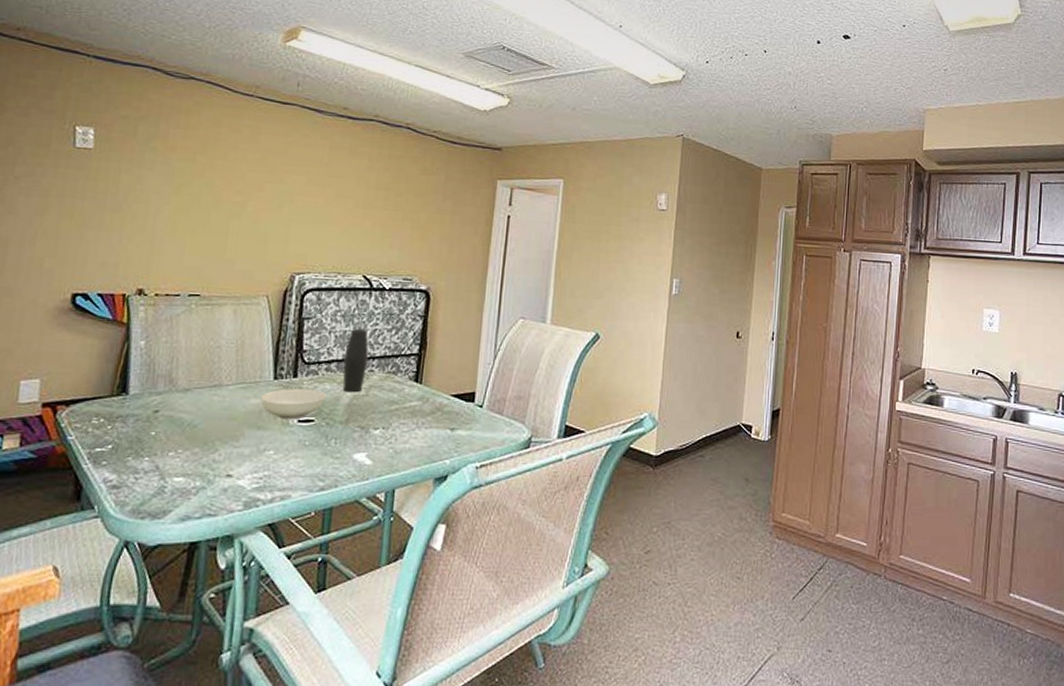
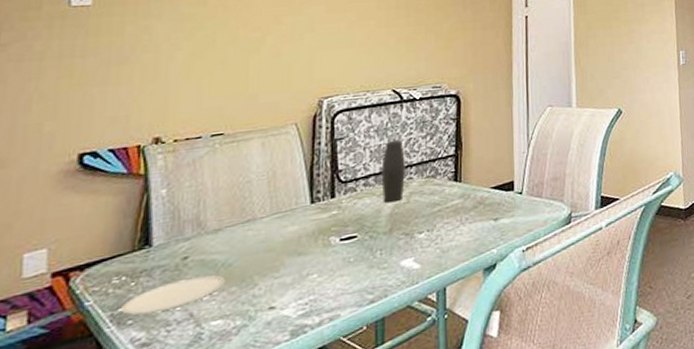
plate: none [97,431,189,459] -> present [120,275,225,316]
bowl: present [260,388,327,420] -> none [298,206,367,241]

